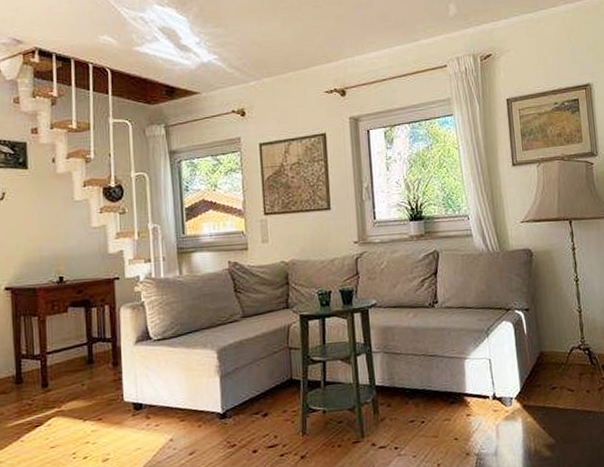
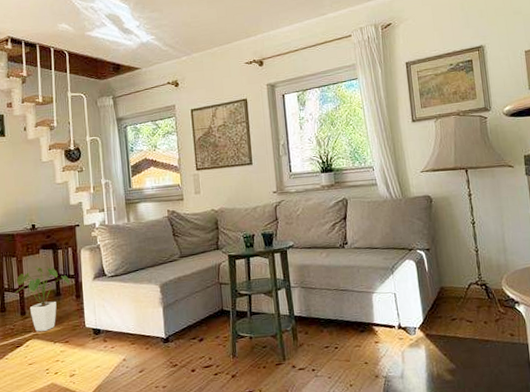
house plant: none [35,326,105,407] -> present [15,265,70,332]

